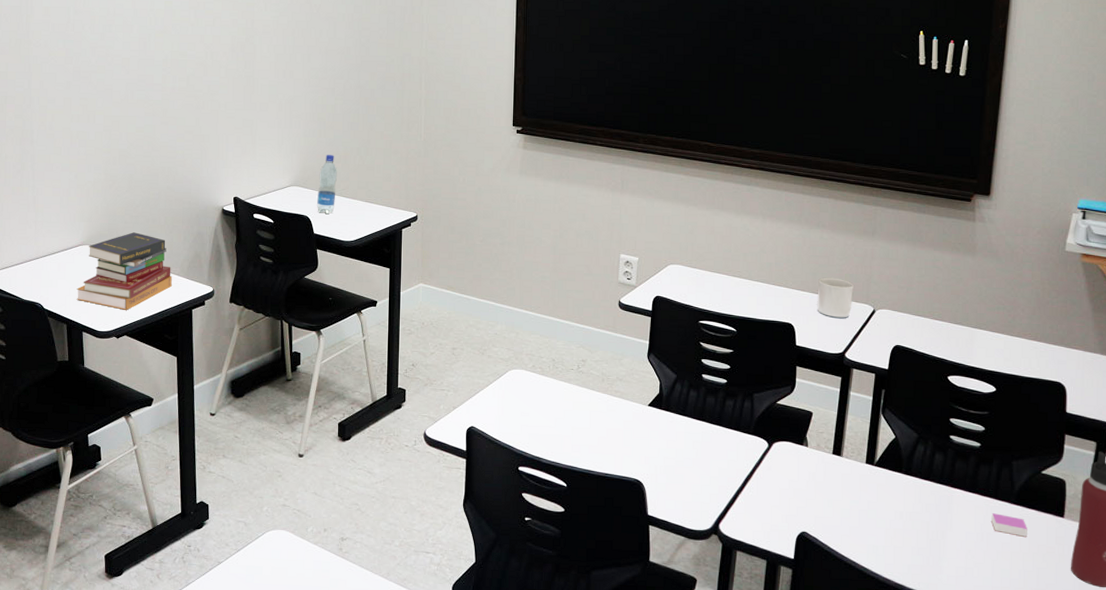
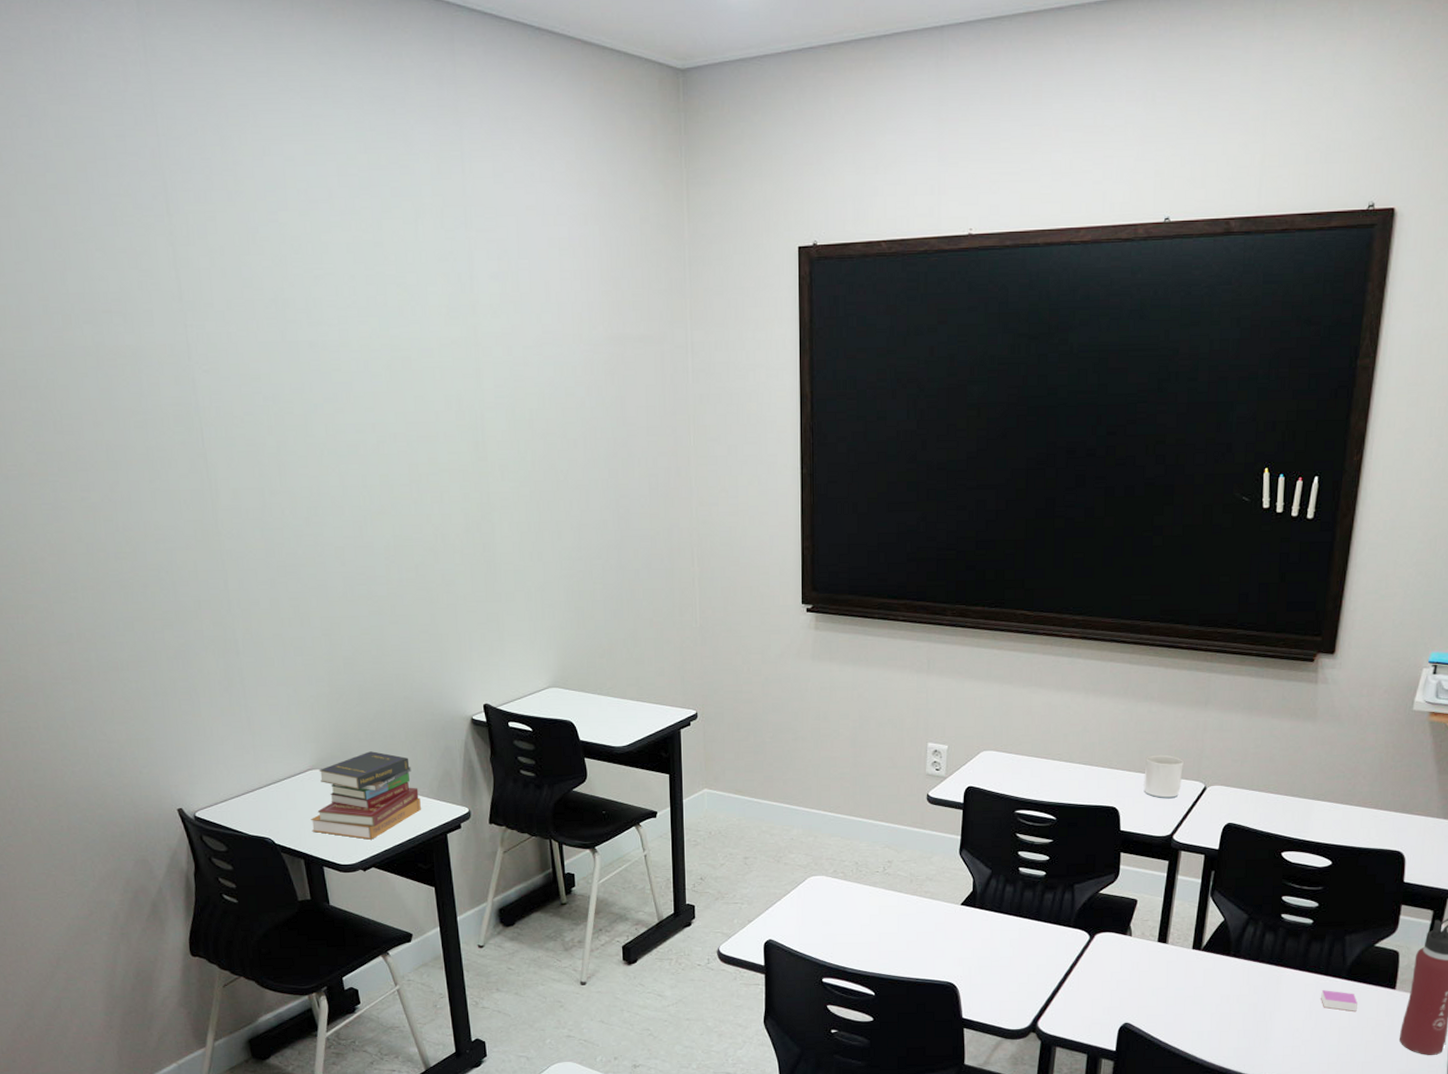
bottle: present [316,155,338,215] -> none [580,649,603,718]

